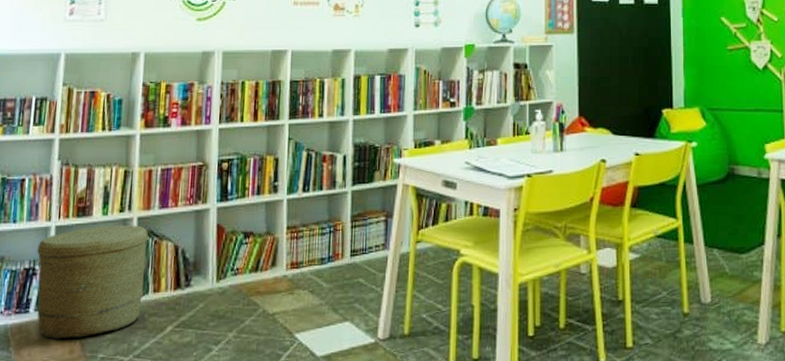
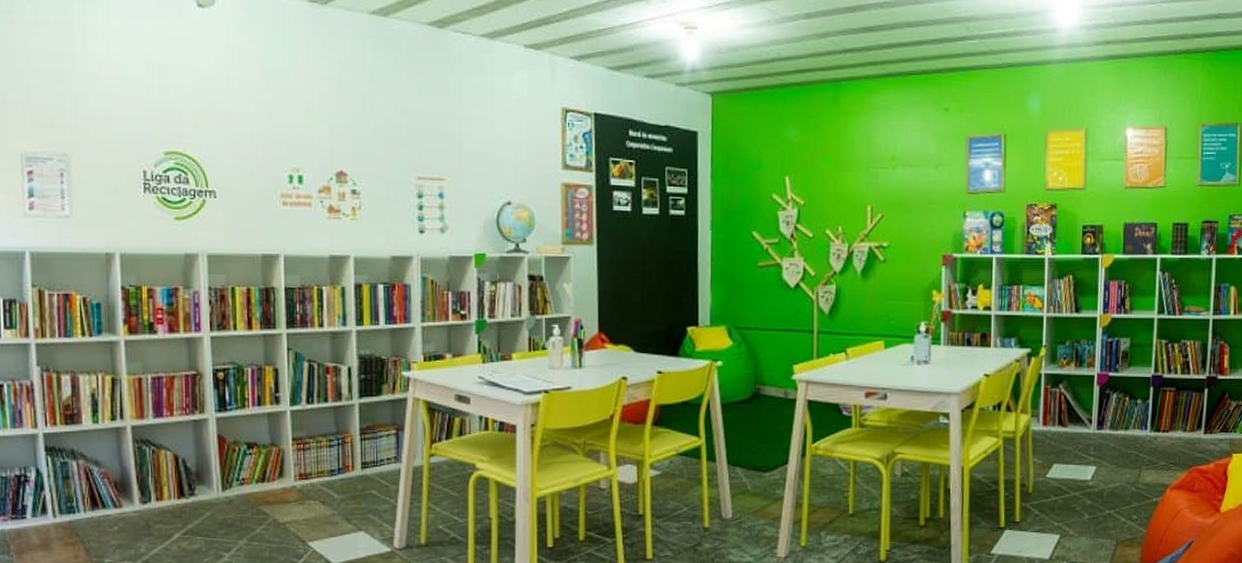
woven basket: present [37,225,148,340] -> none [26,434,146,545]

